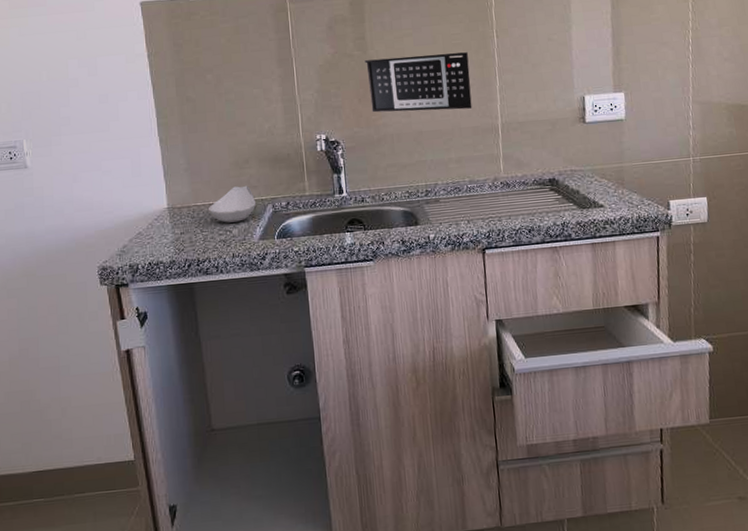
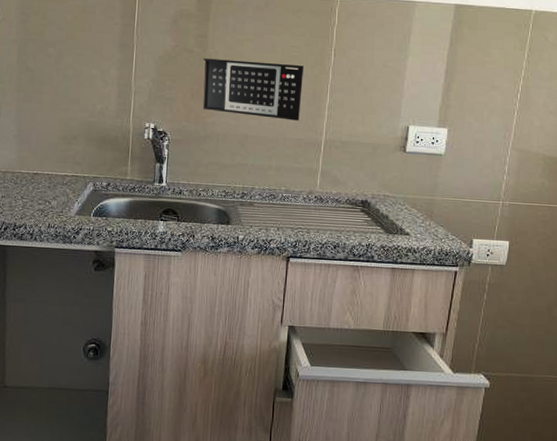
spoon rest: present [207,185,257,223] -> none [31,160,79,194]

